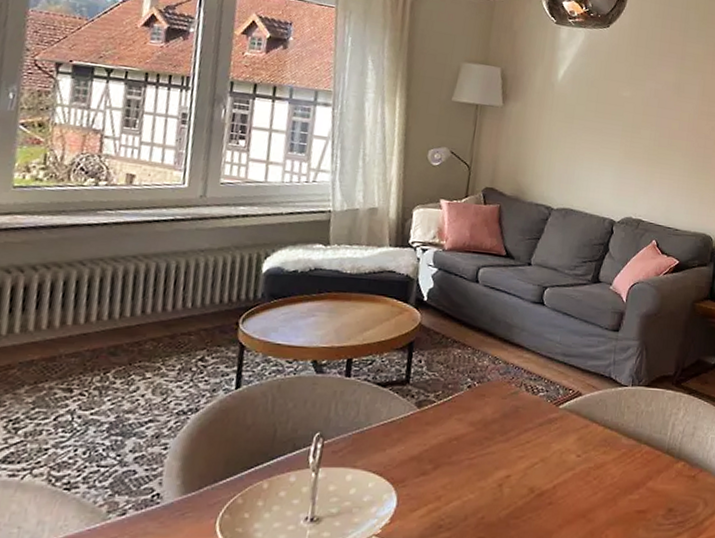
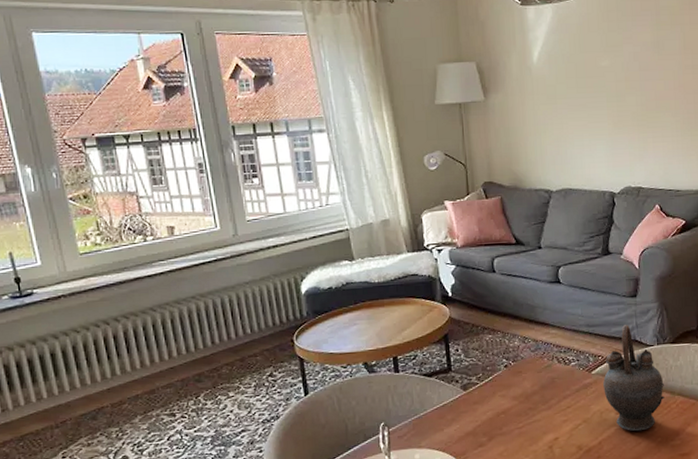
teapot: none [568,358,632,479] -> present [603,324,665,432]

